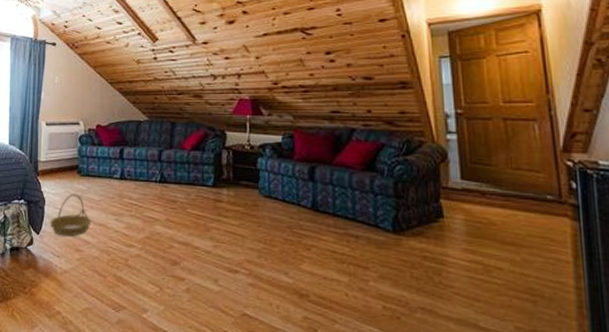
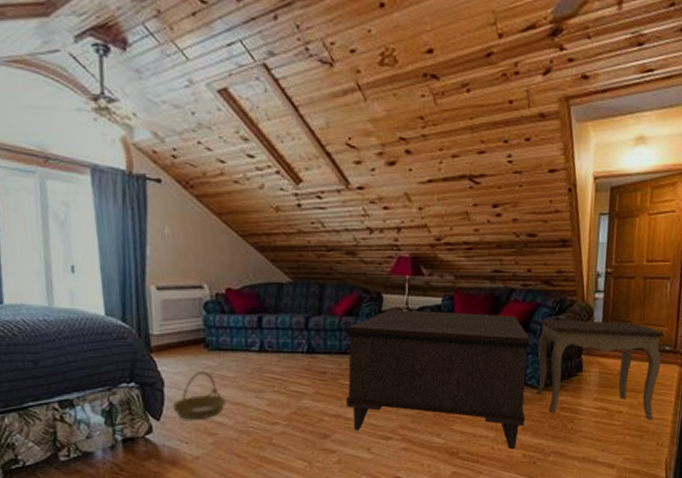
coffee table: none [195,146,381,299] -> present [347,310,530,449]
side table: none [386,159,548,283] -> present [536,319,665,420]

